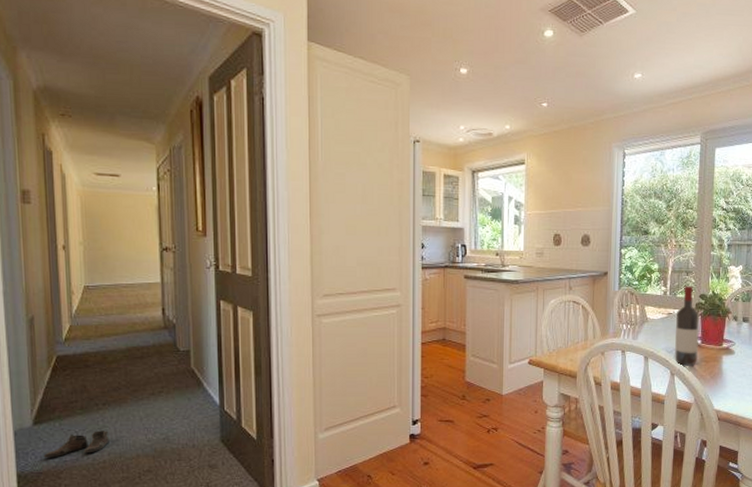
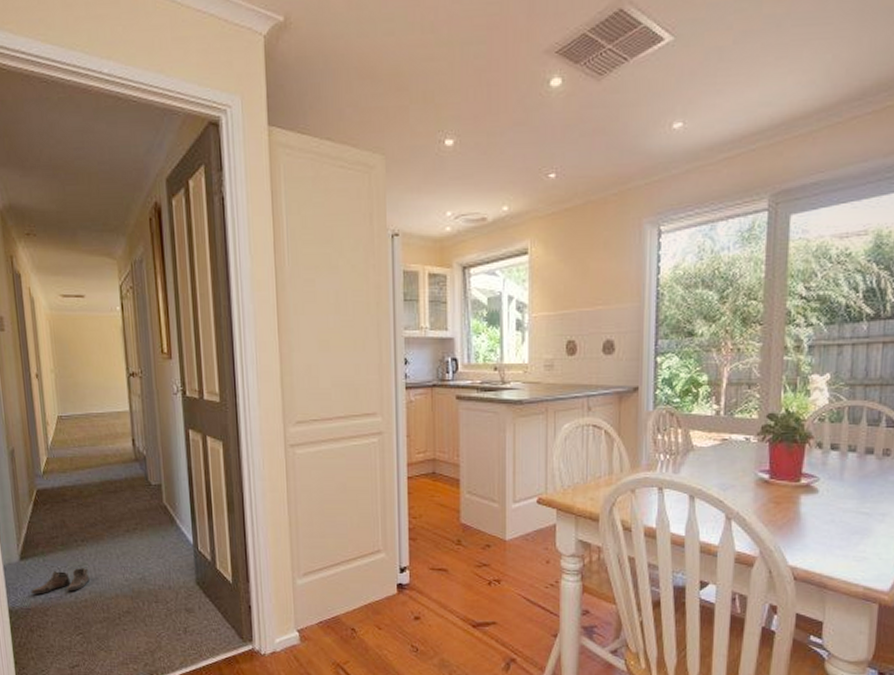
wine bottle: present [675,286,700,366] -> none [731,403,767,508]

